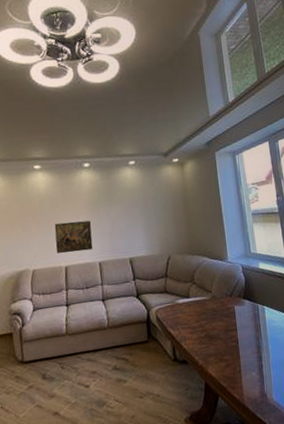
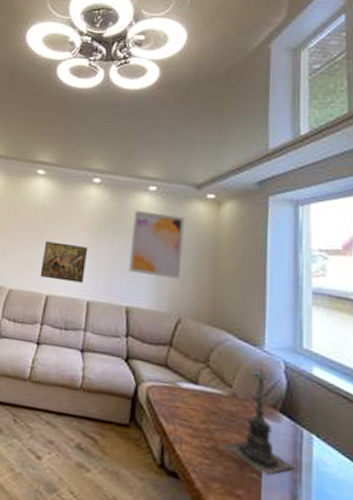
wall art: none [121,180,165,232] -> present [128,210,185,279]
candle holder: none [213,270,256,342] -> present [225,362,294,477]

